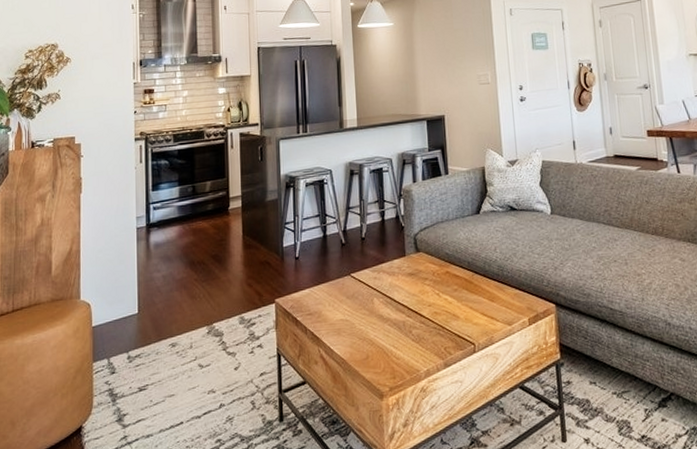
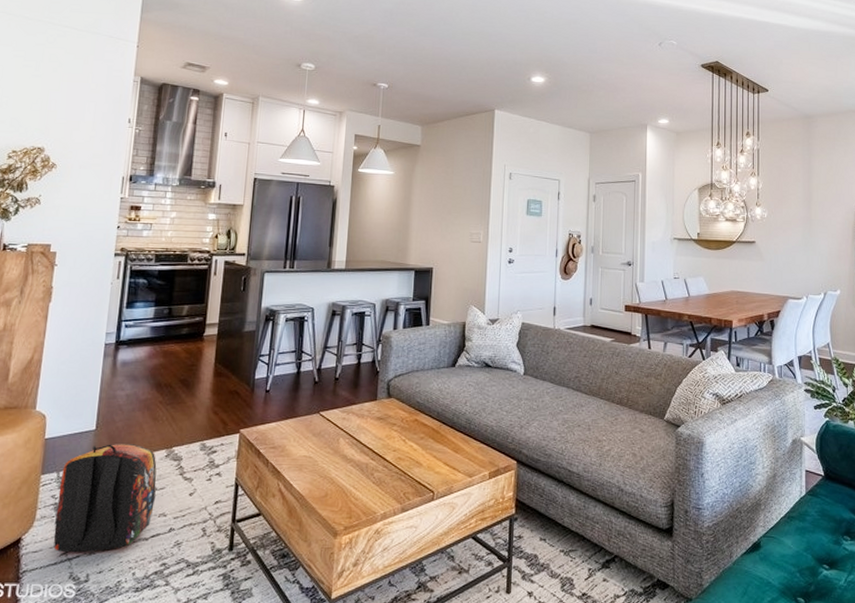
backpack: none [110,323,203,437] -> present [53,443,157,553]

